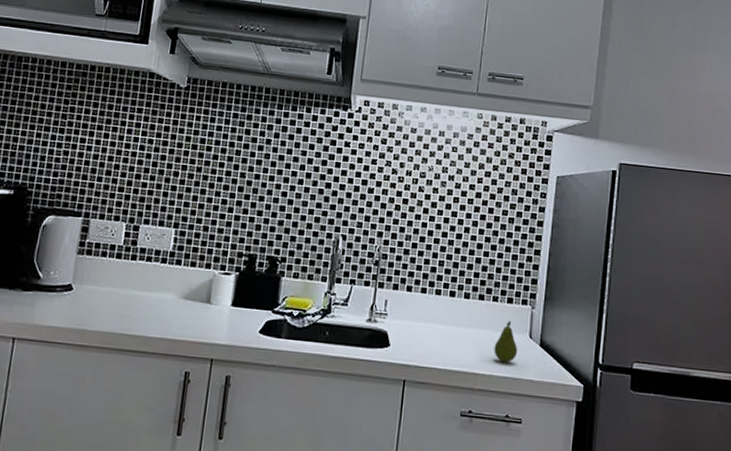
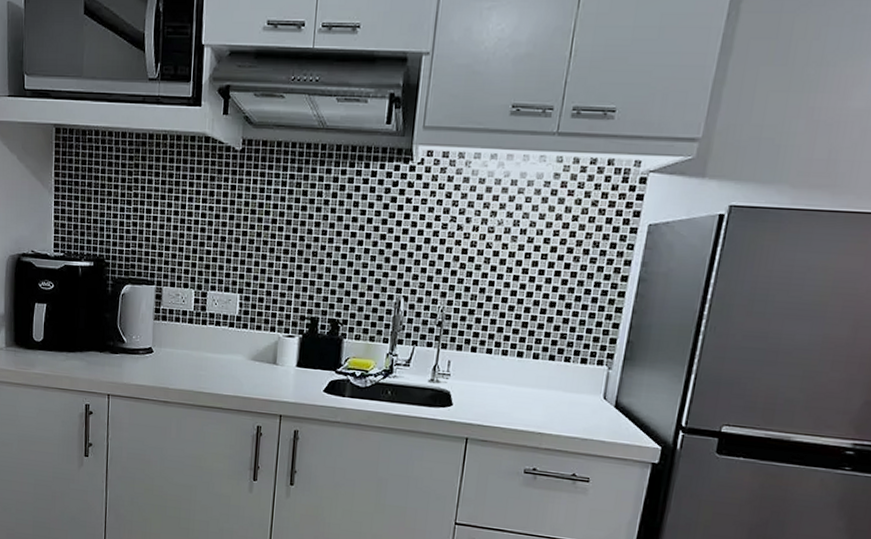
fruit: present [494,320,518,363] -> none [562,381,590,424]

